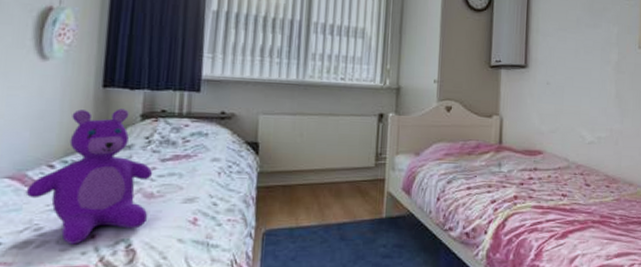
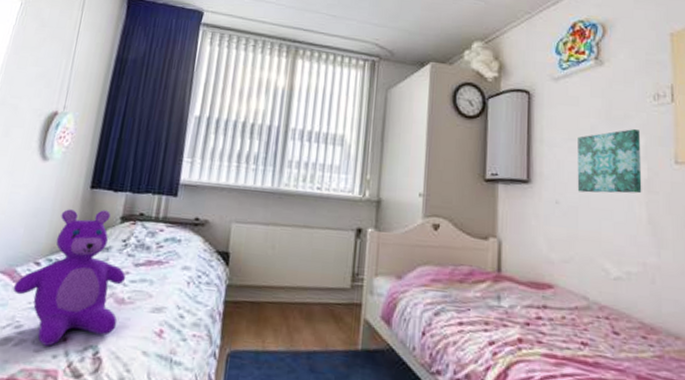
wall art: none [564,20,614,75] -> present [577,129,642,194]

